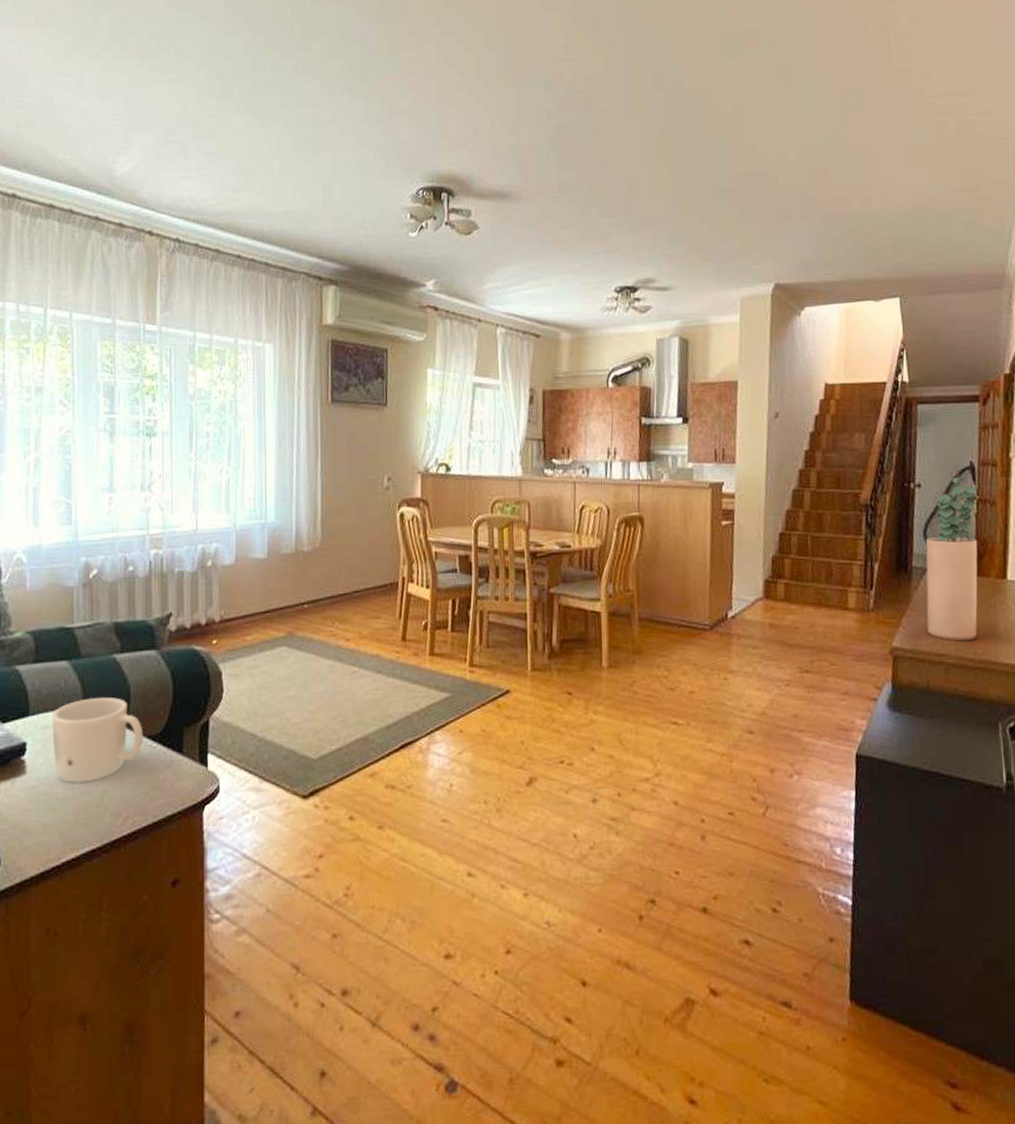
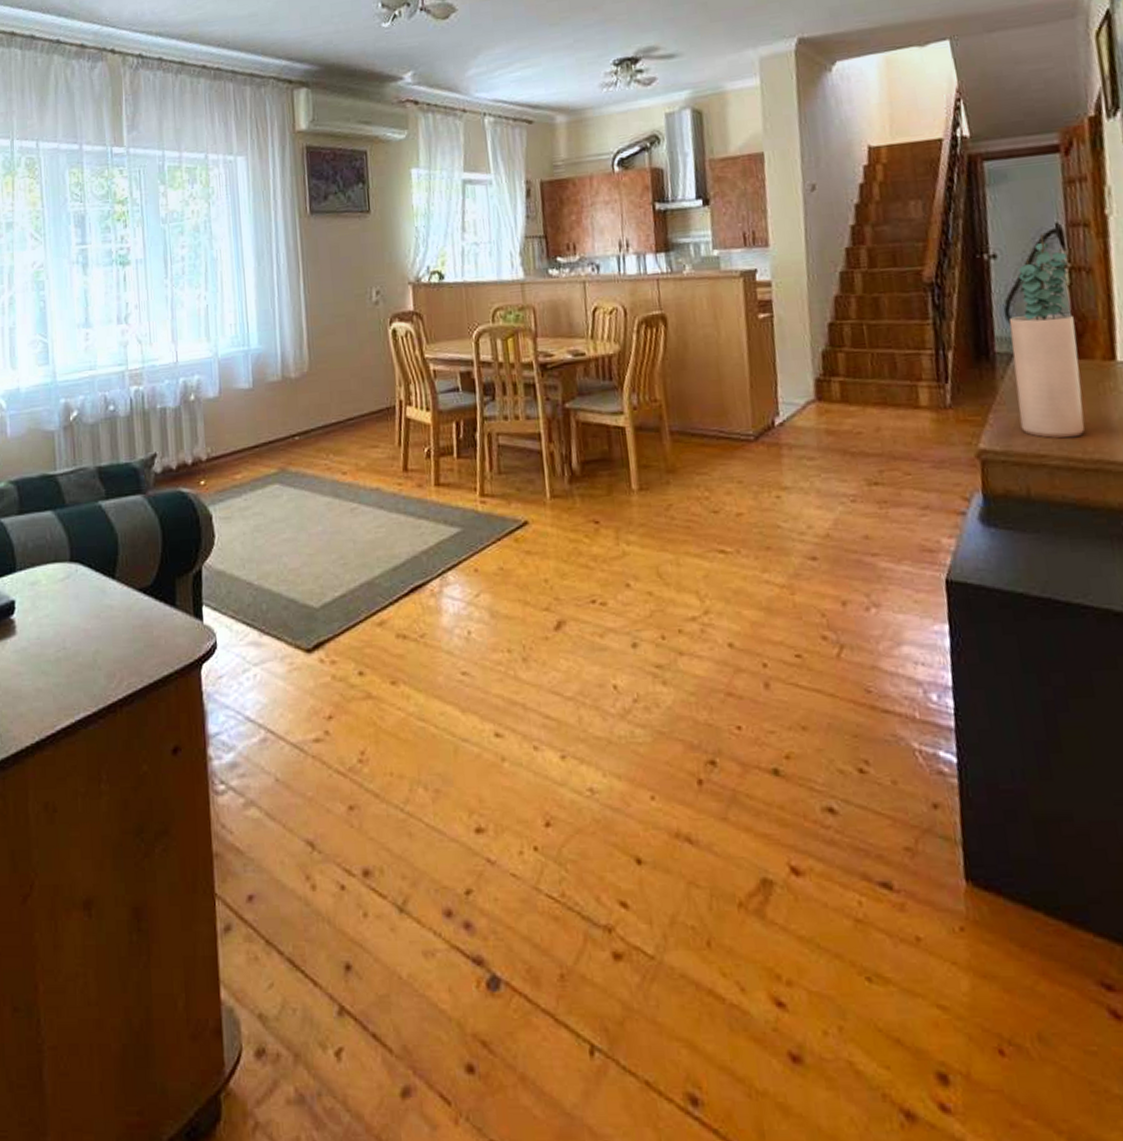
mug: present [52,697,143,783] -> none [39,548,134,643]

